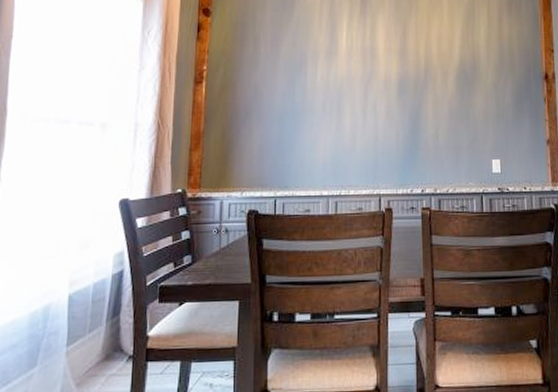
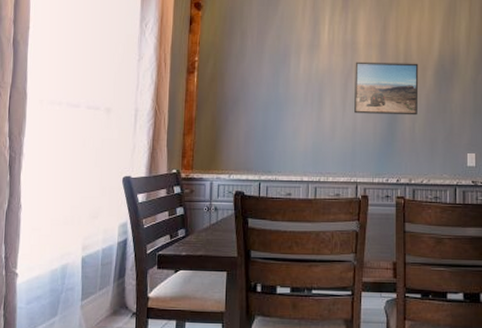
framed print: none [375,68,441,123] -> present [354,61,419,116]

